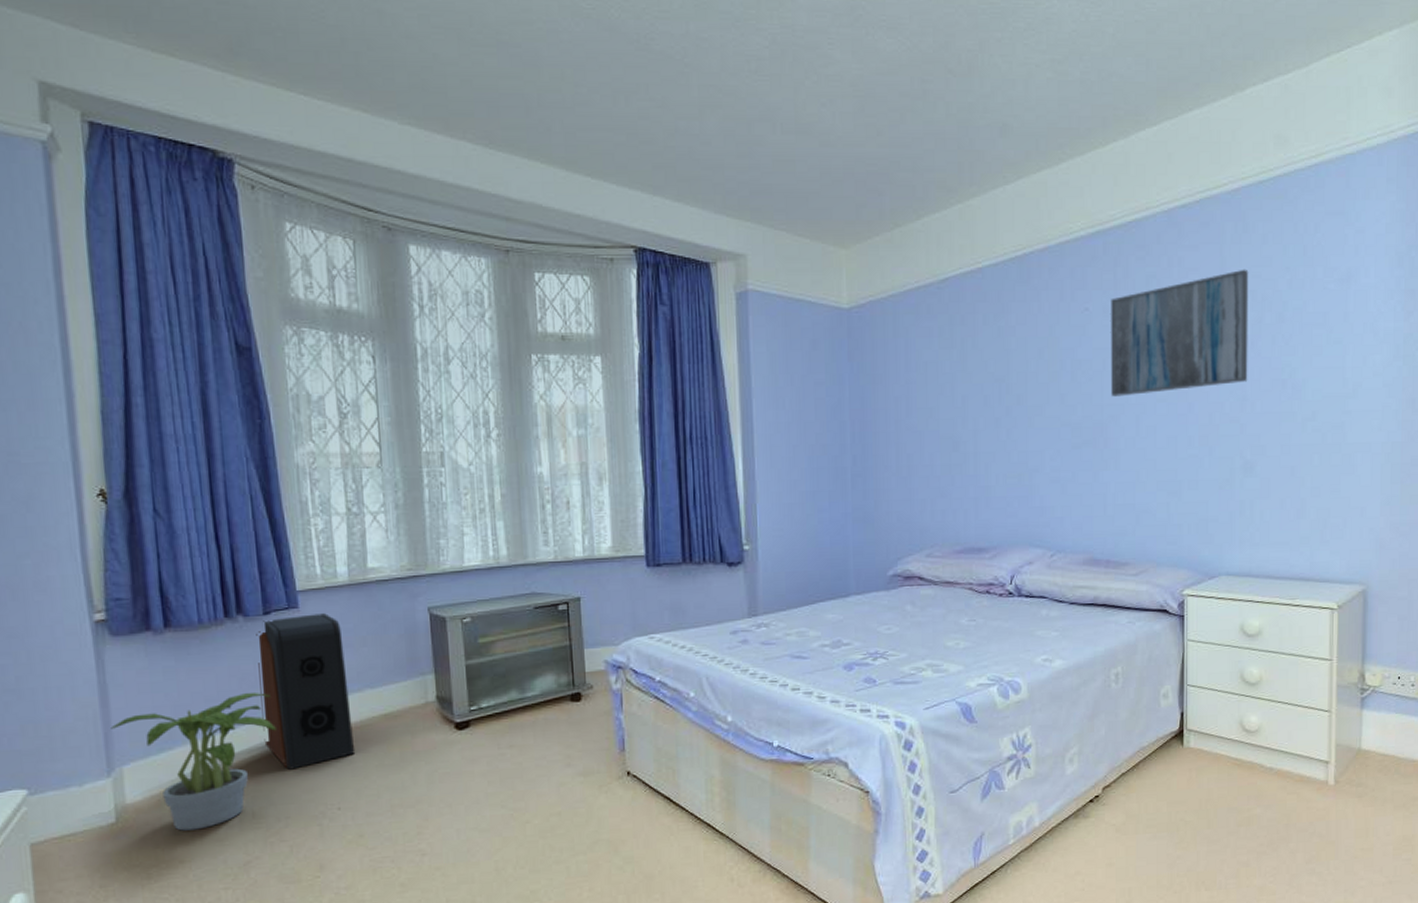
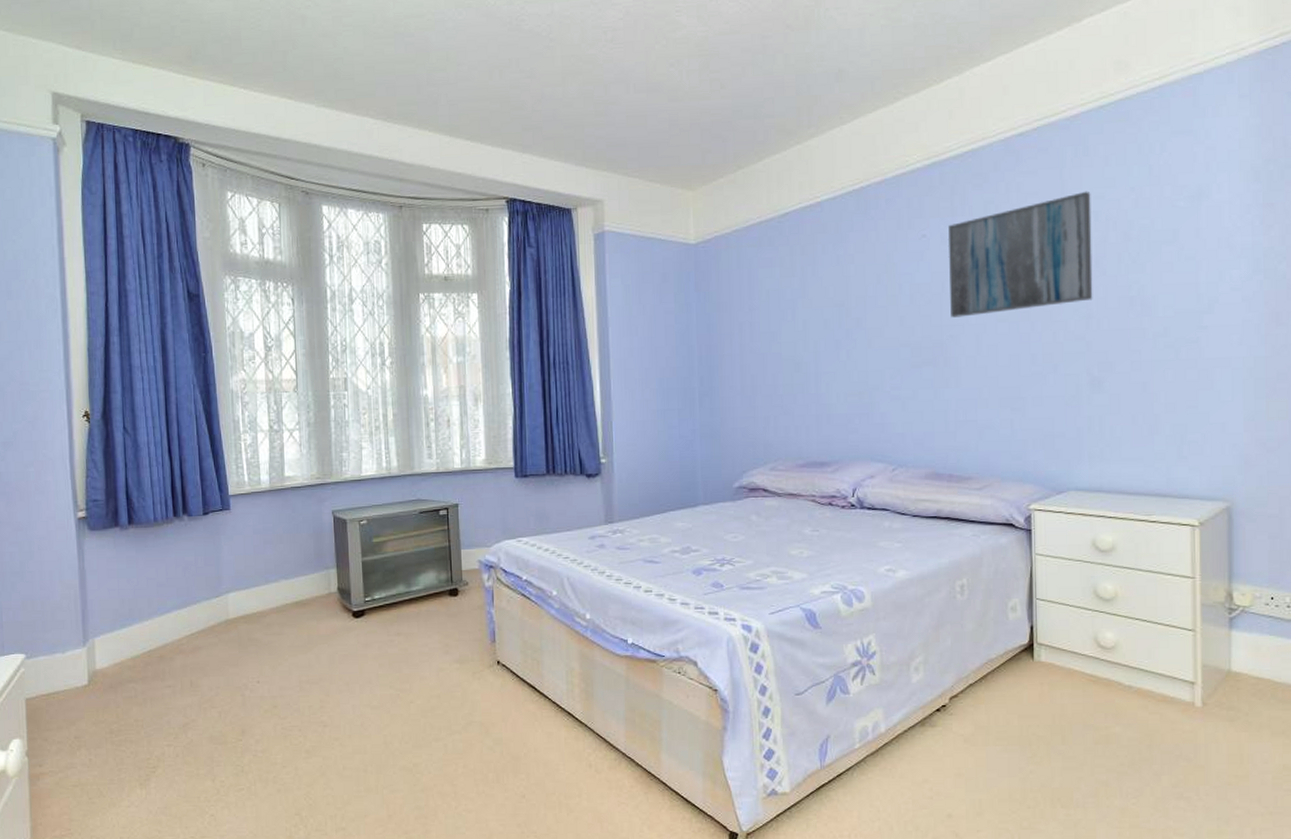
potted plant: present [111,693,276,831] -> none [87,580,211,694]
speaker: present [256,613,356,770] -> none [197,515,272,647]

